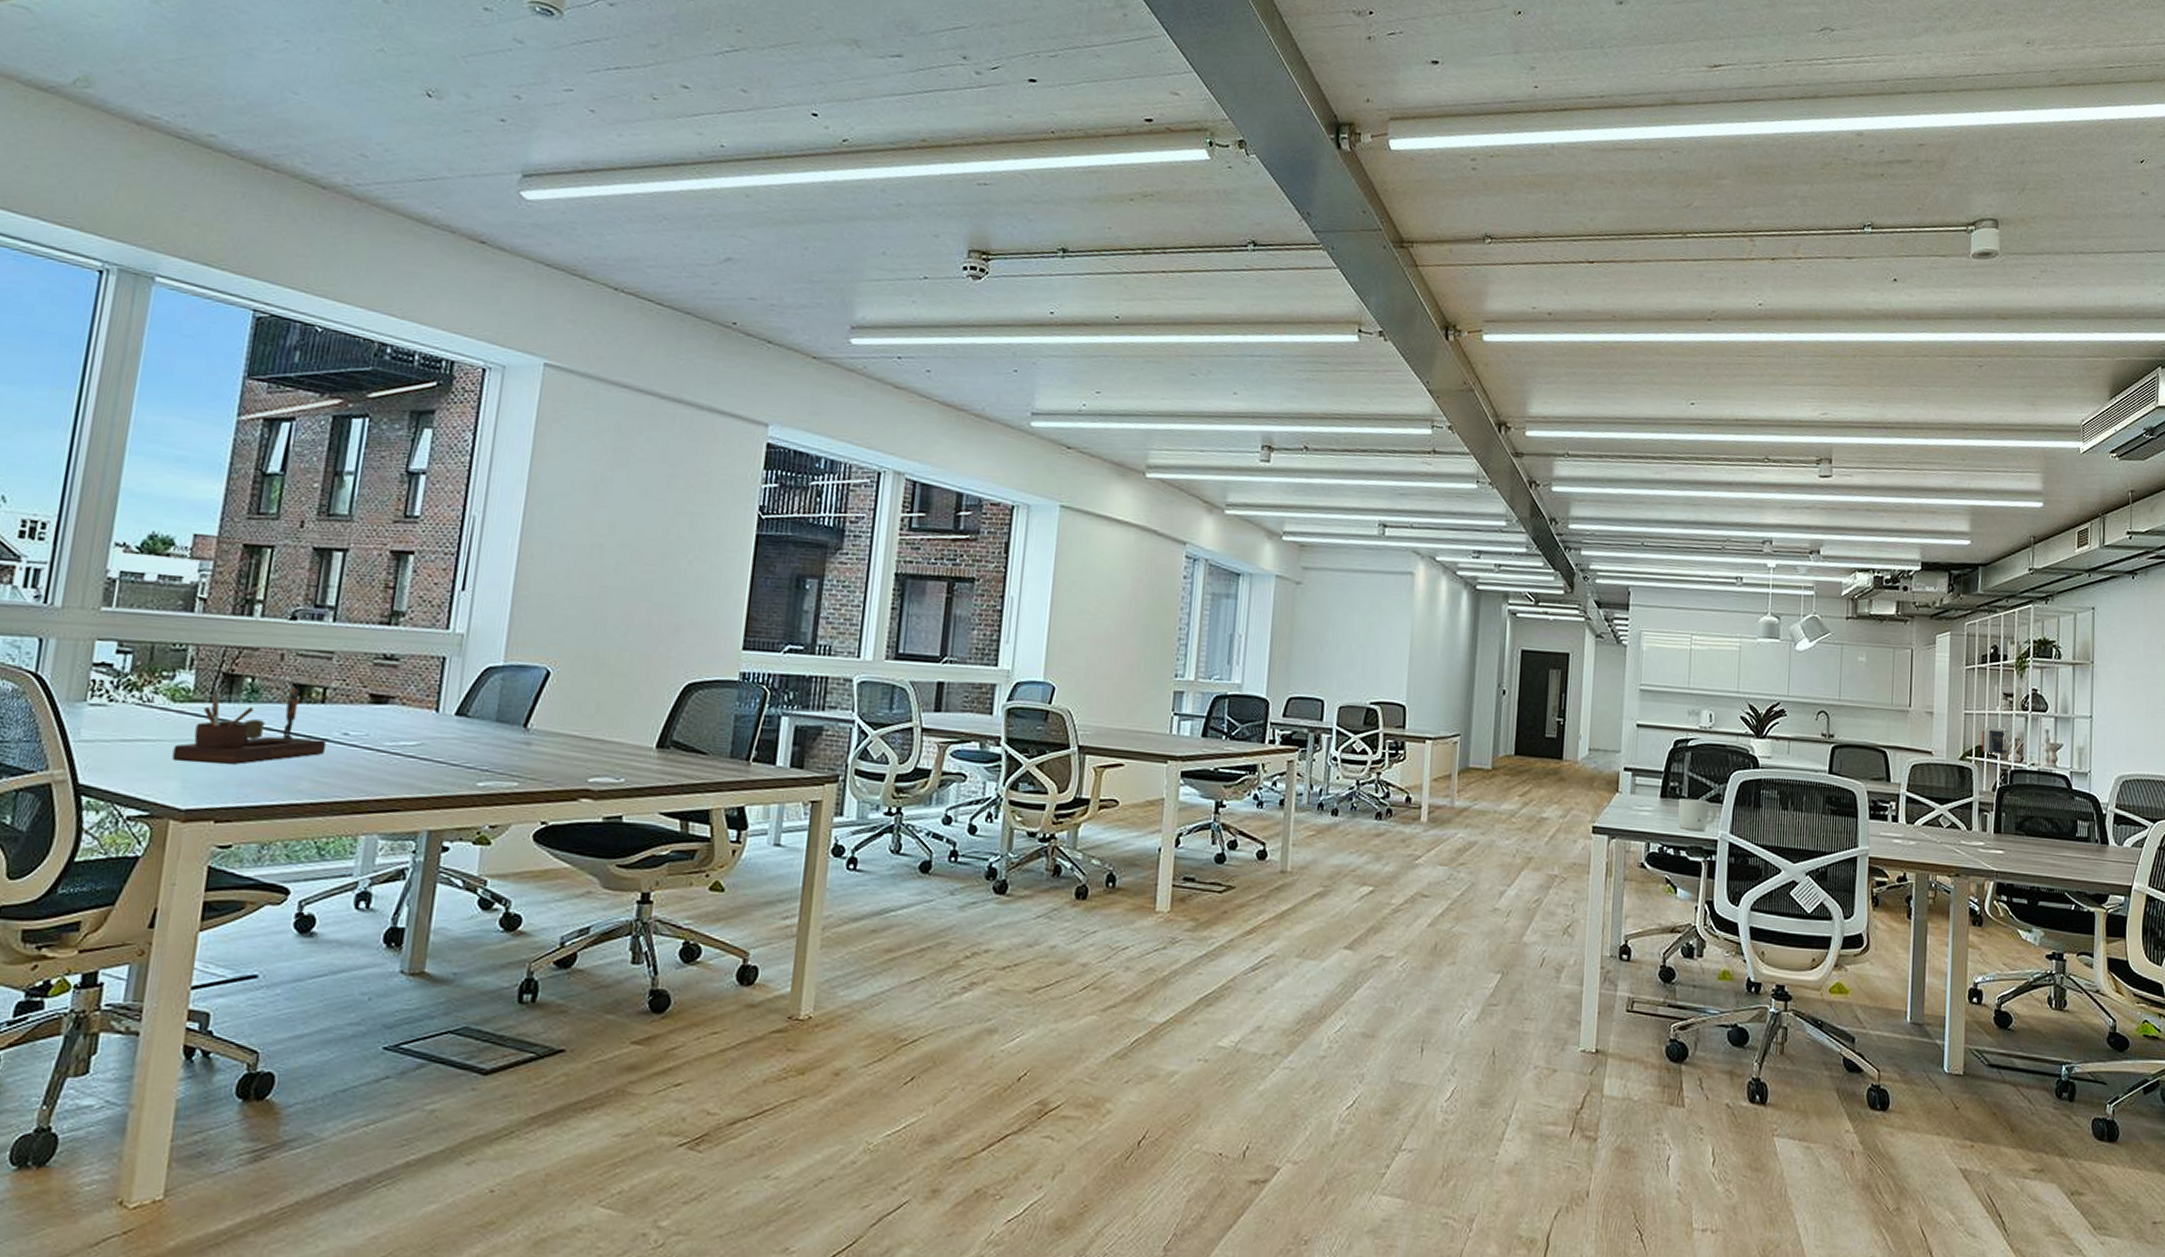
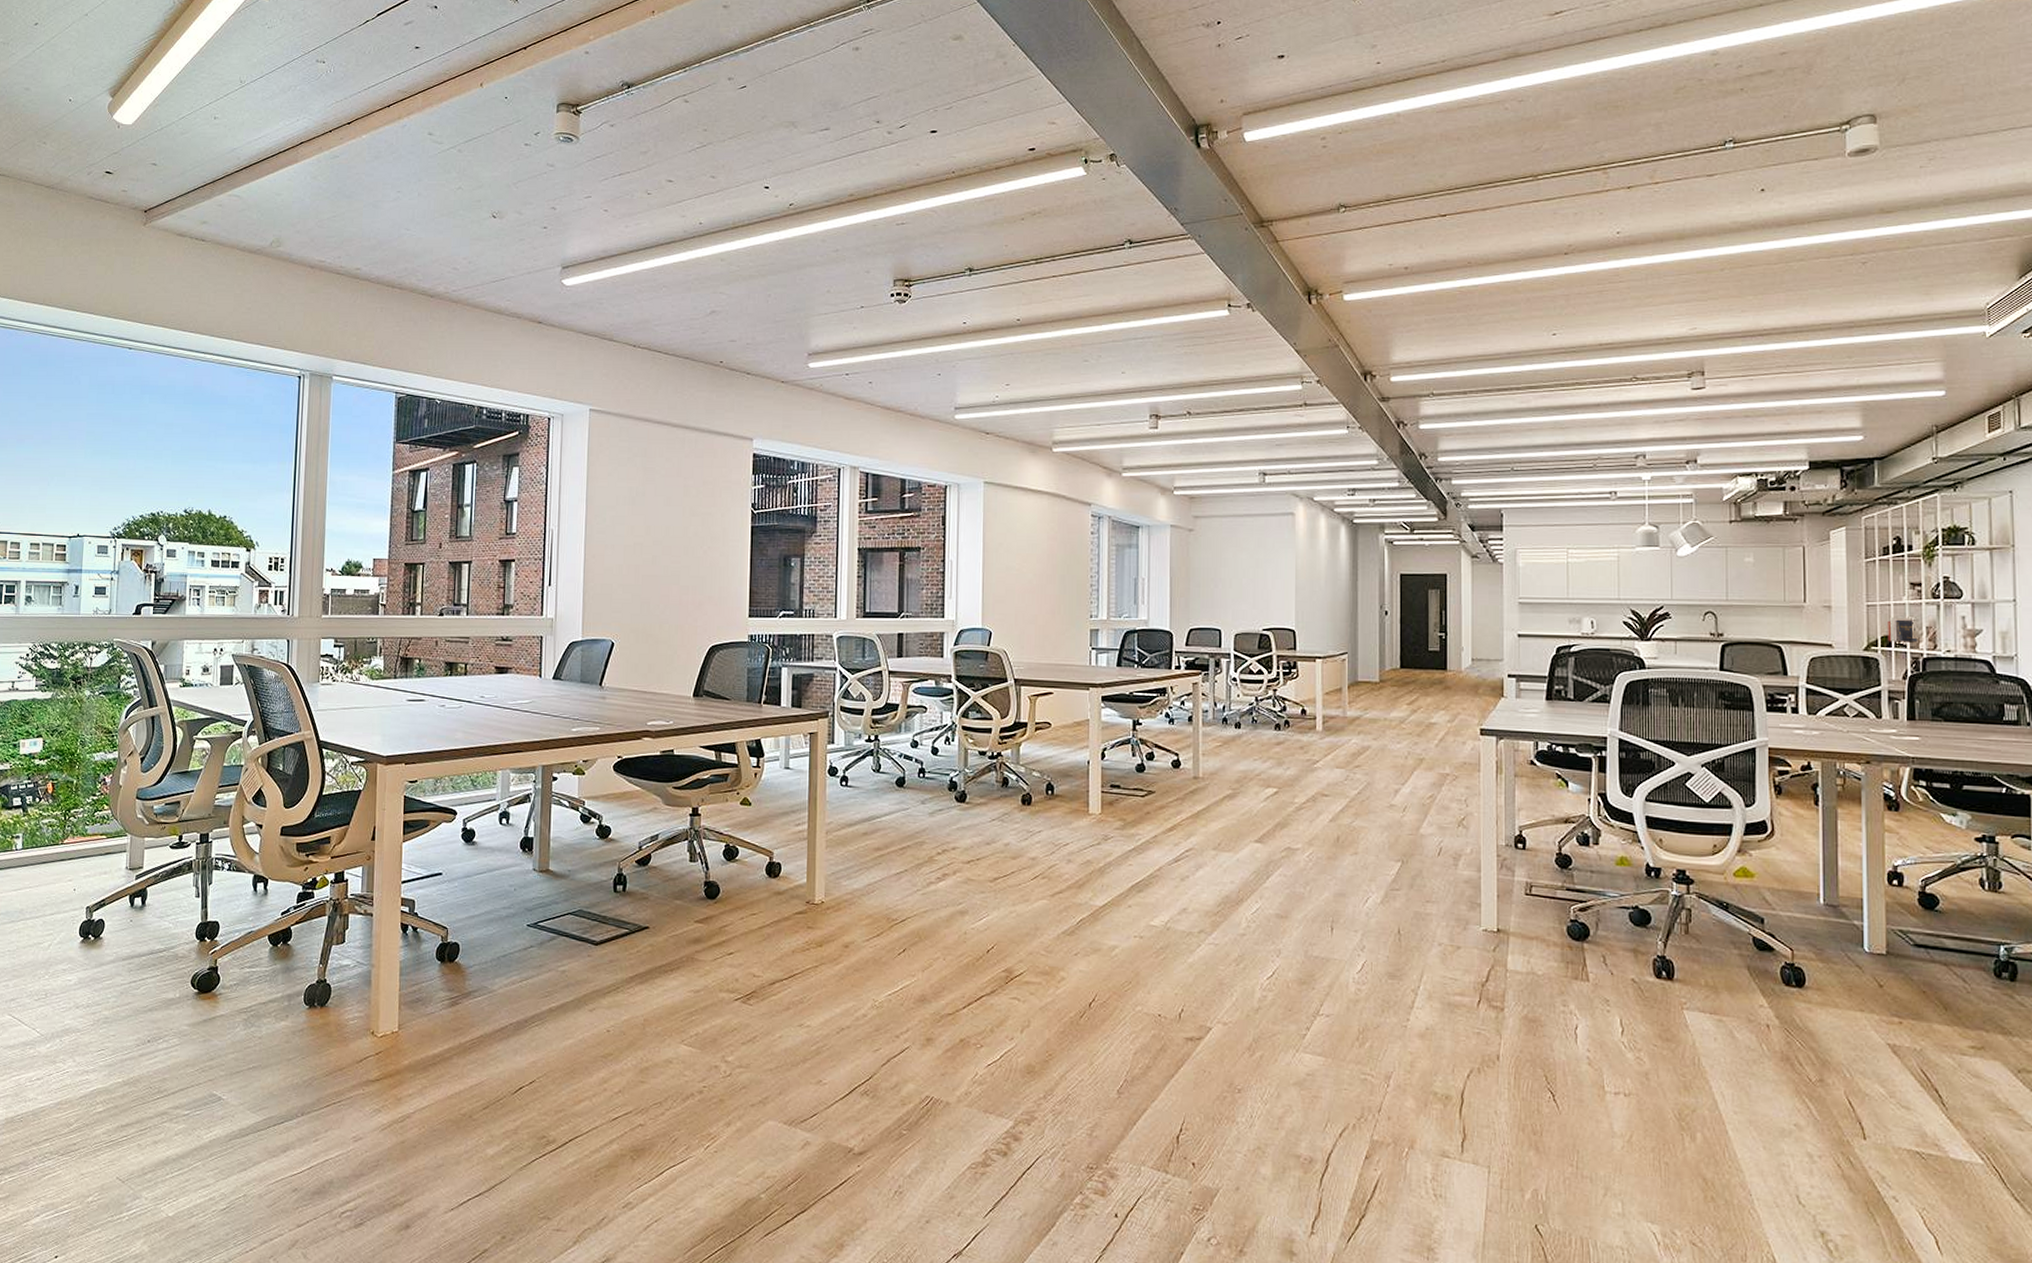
desk organizer: present [172,689,327,765] -> none [375,666,471,722]
mug: present [1677,798,1717,831] -> none [1564,700,1604,729]

